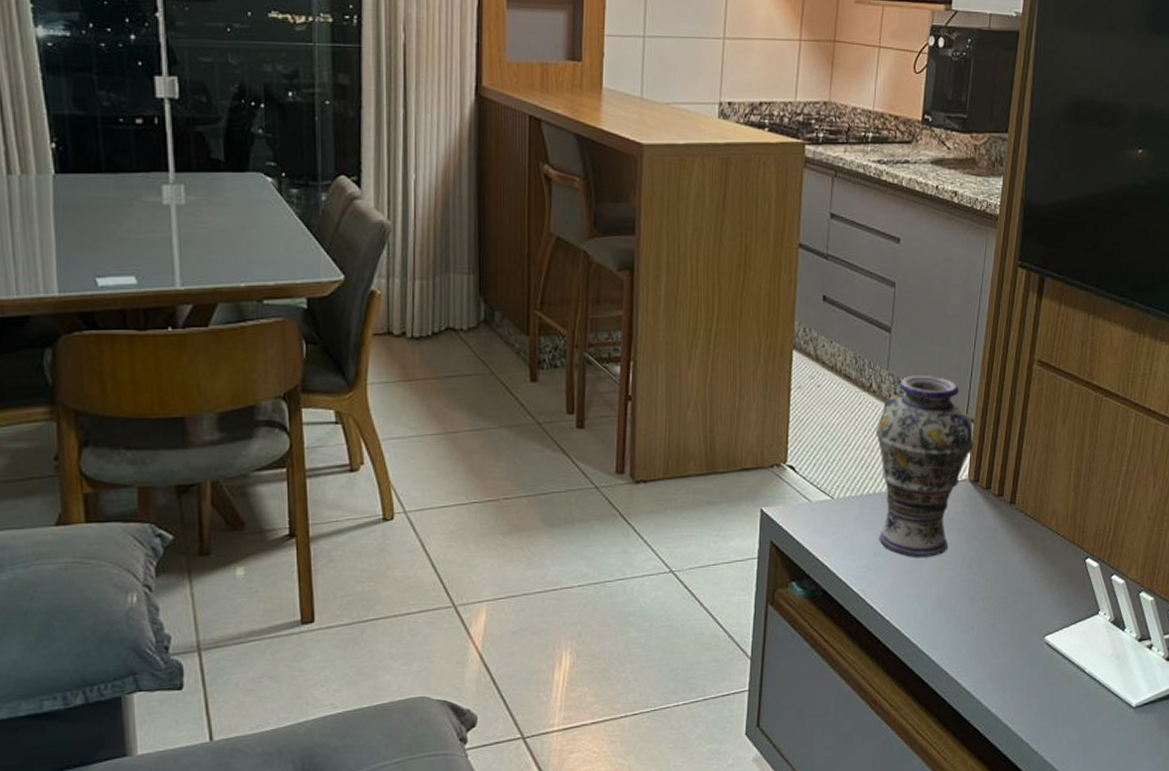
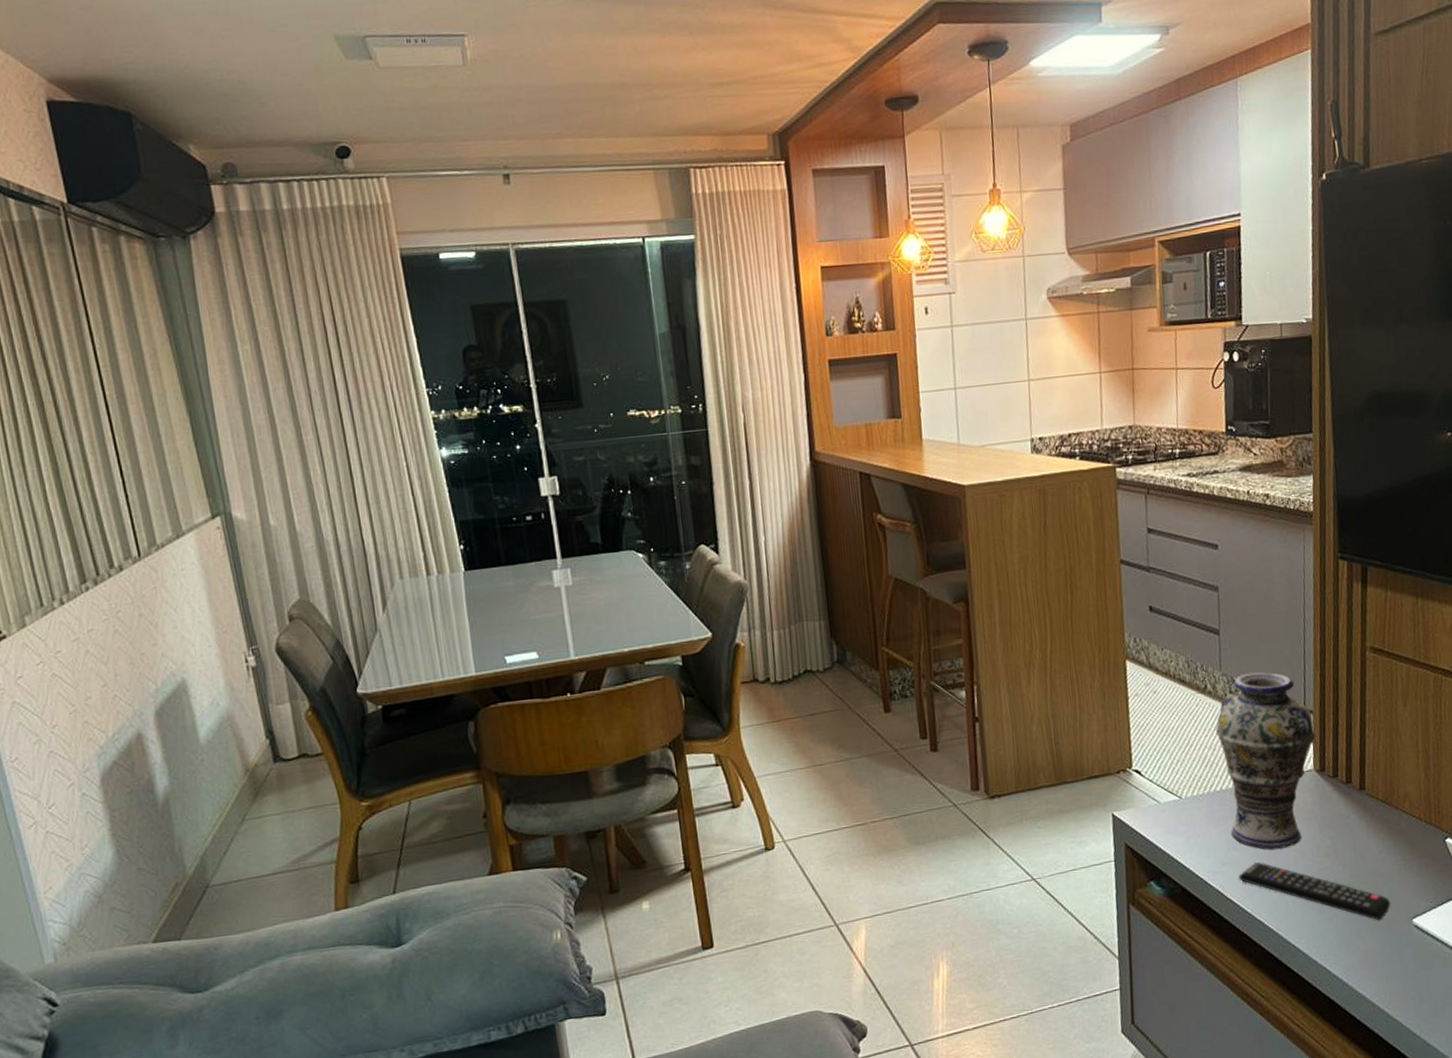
remote control: none [880,569,1026,636] -> present [1238,861,1390,921]

